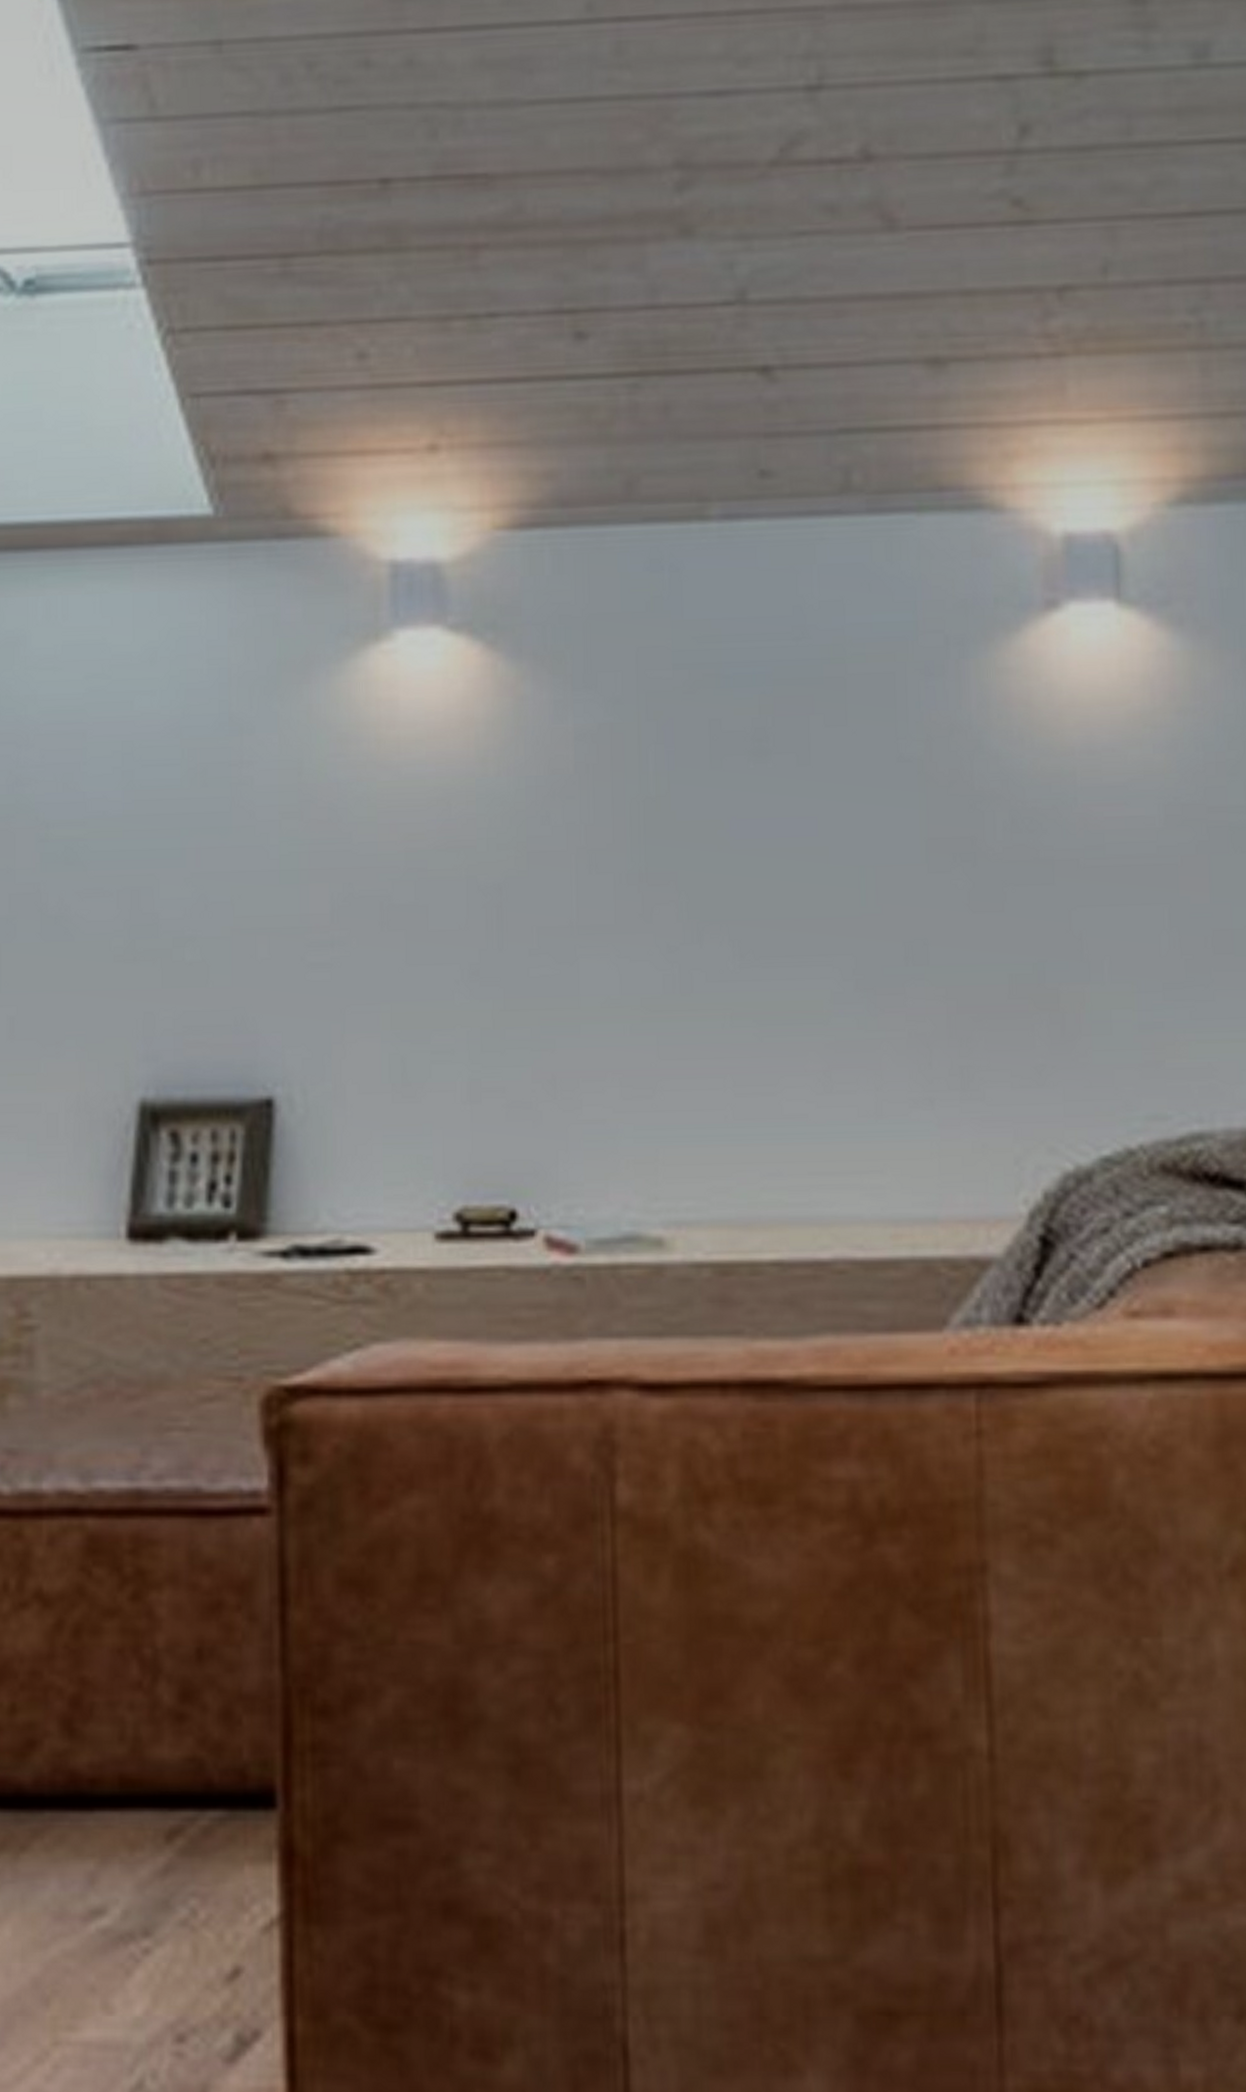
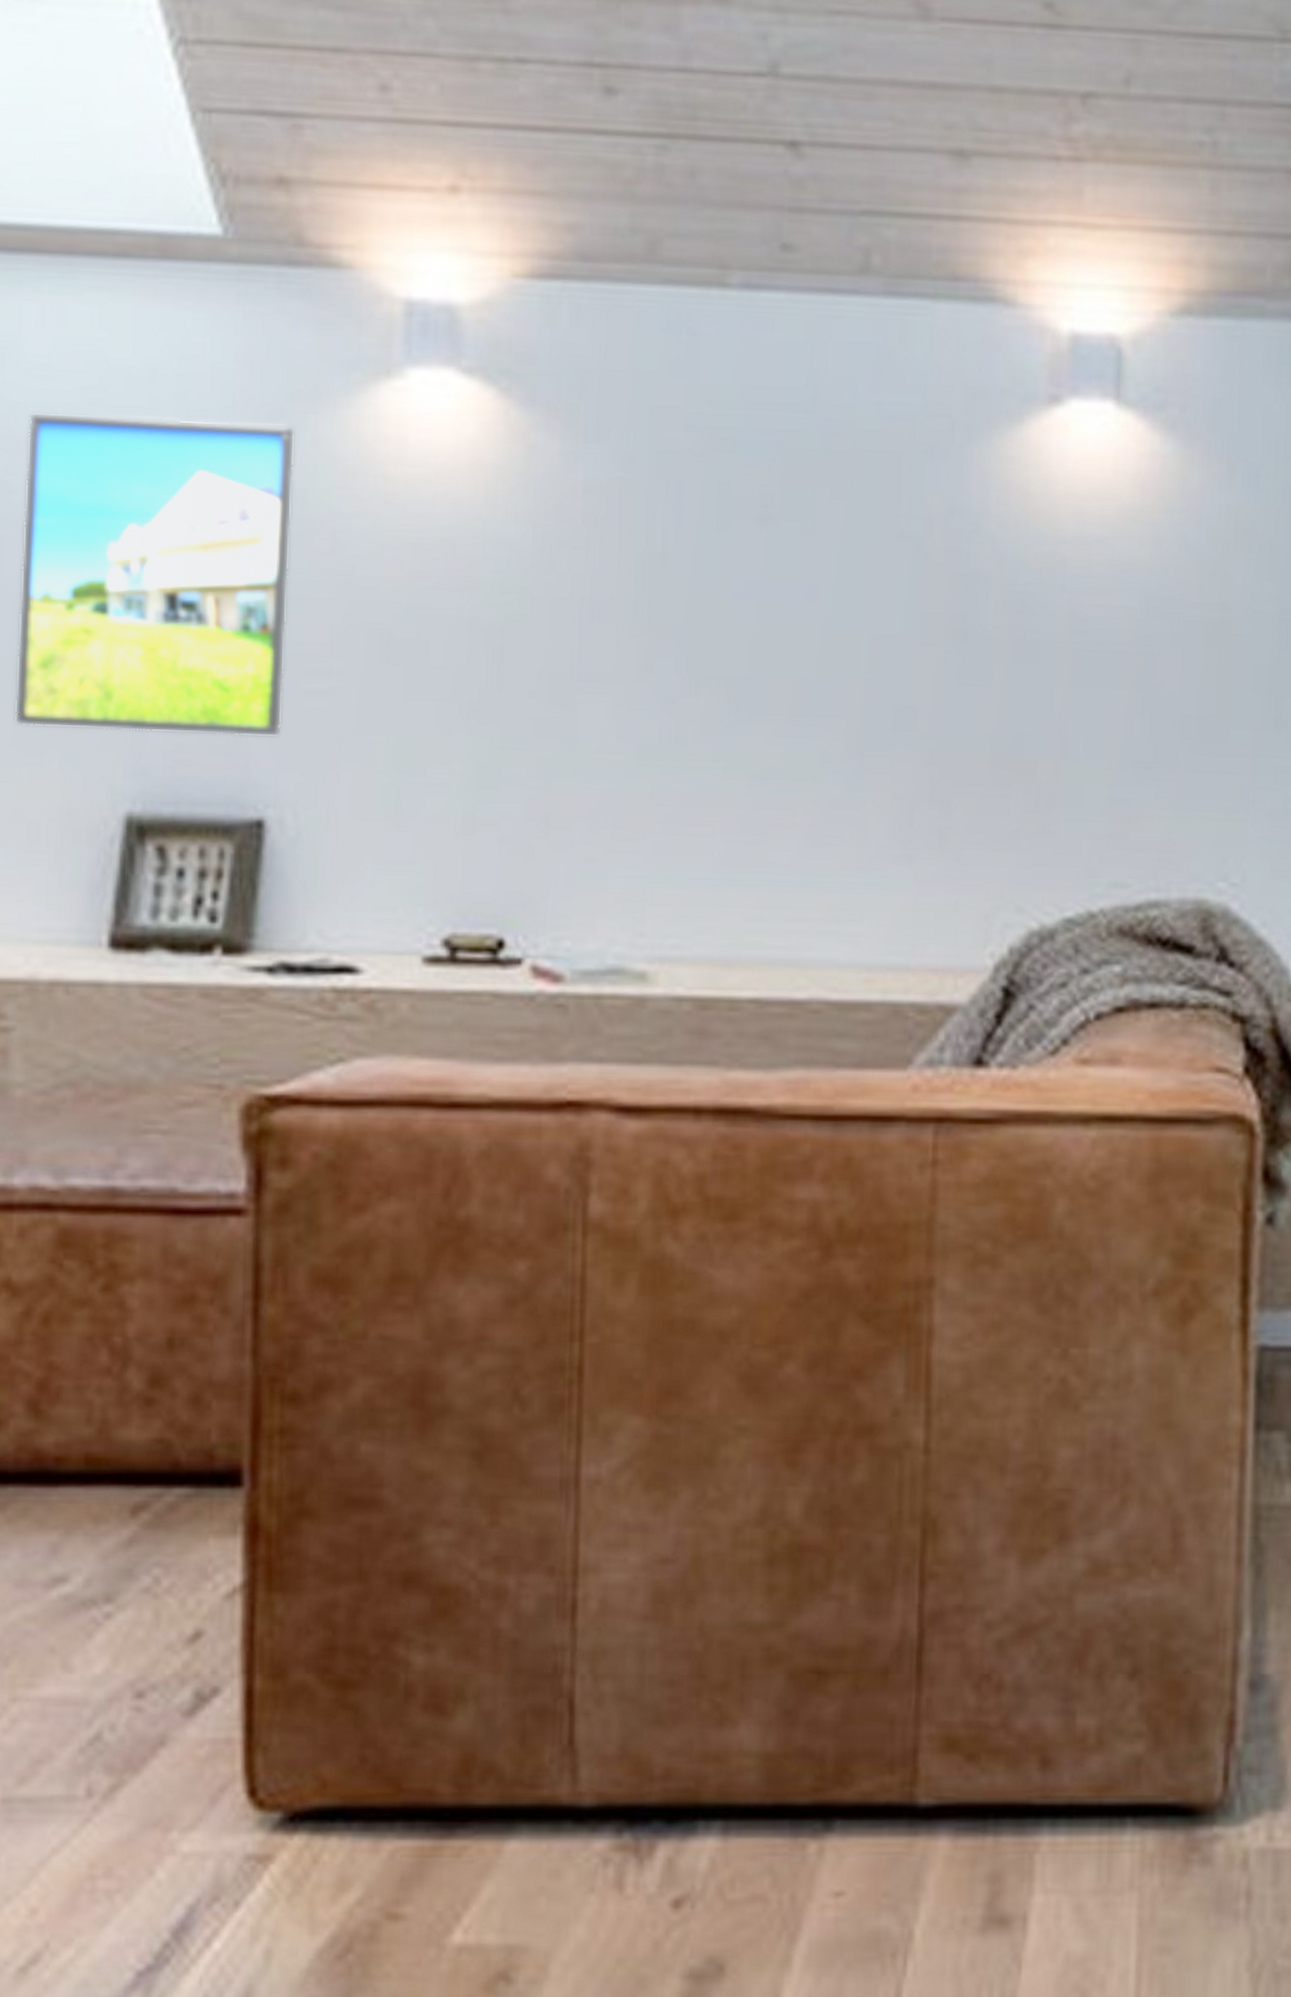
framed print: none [31,696,290,1017] -> present [14,412,295,737]

